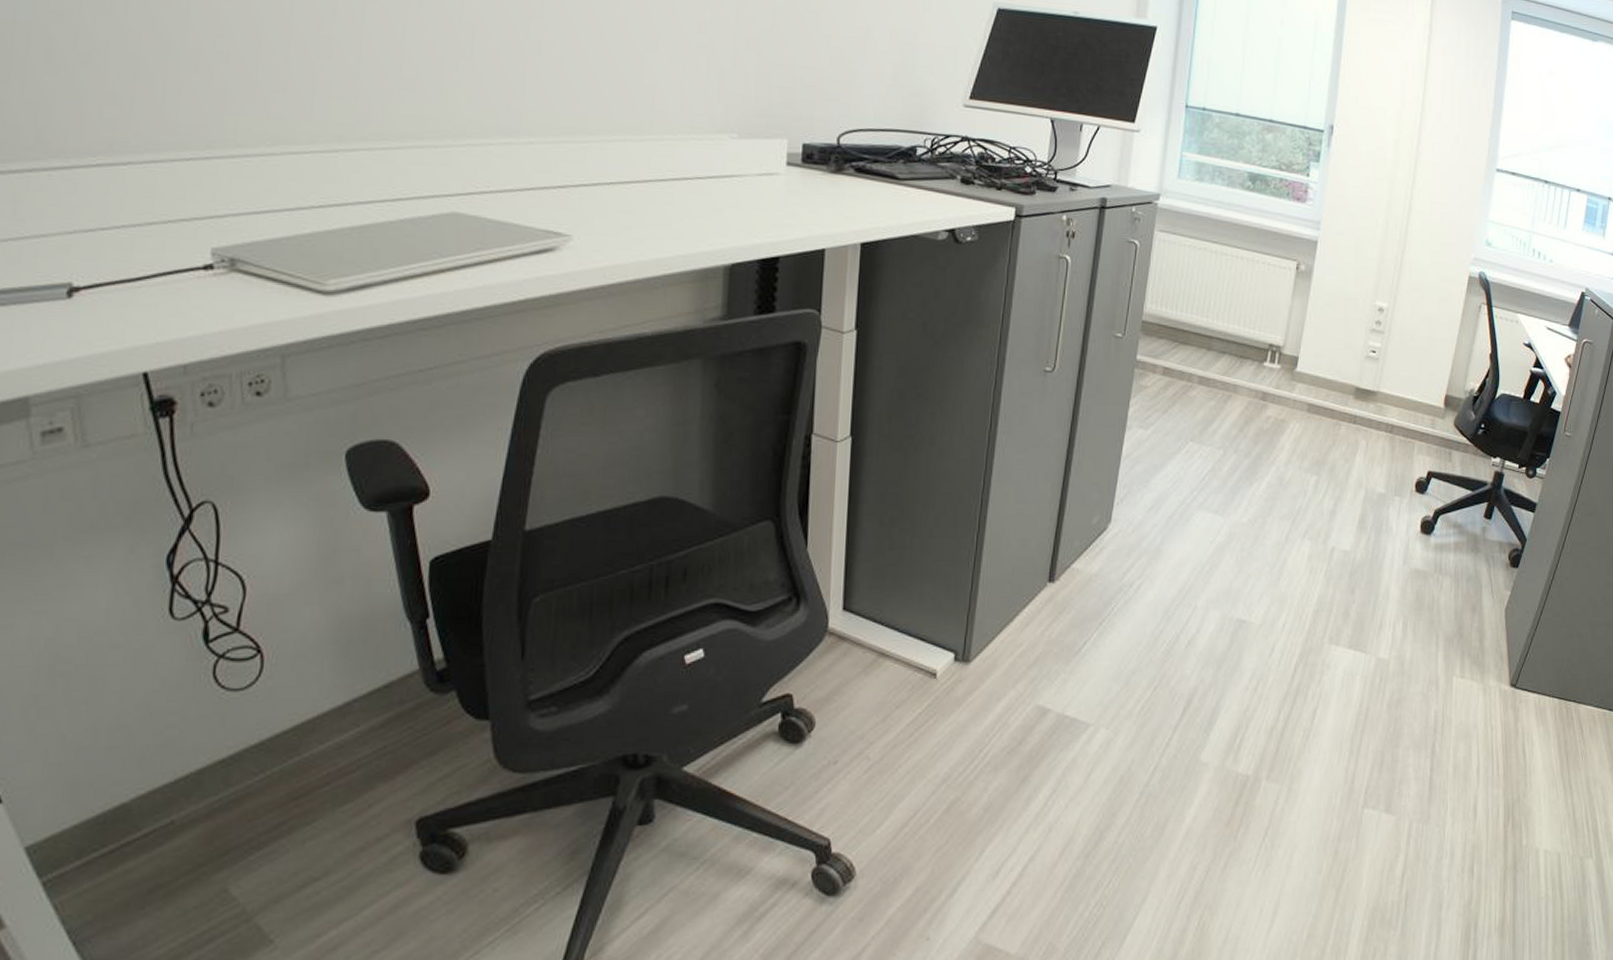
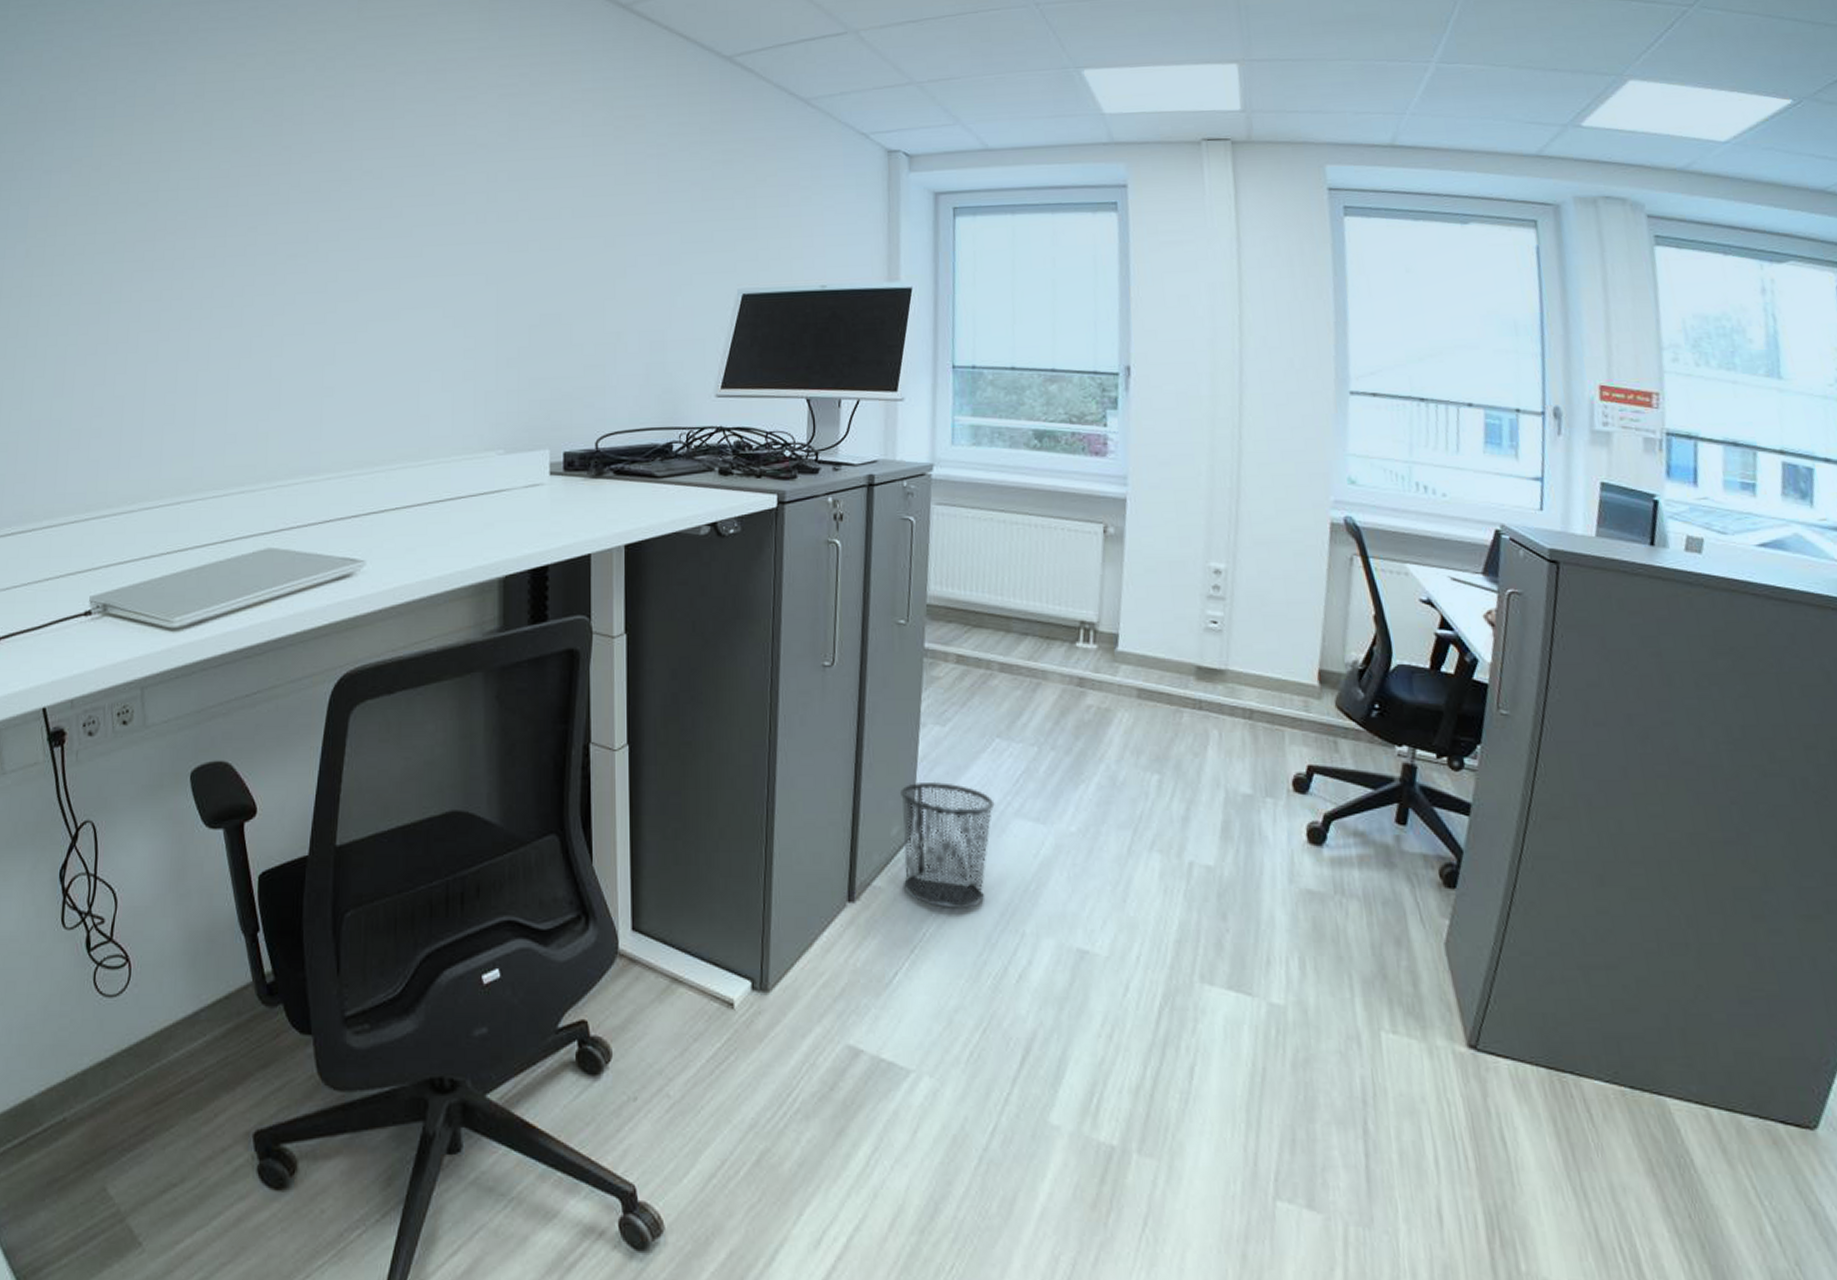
waste bin: none [1099,477,1183,588] -> present [900,781,995,910]

